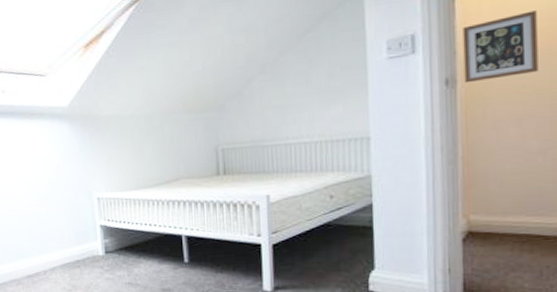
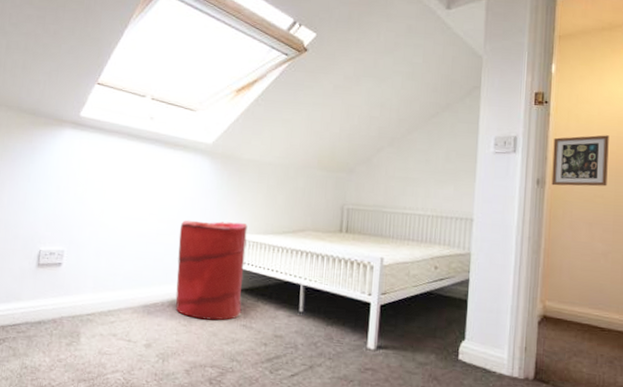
laundry hamper: none [49,181,125,283] -> present [175,219,248,321]

